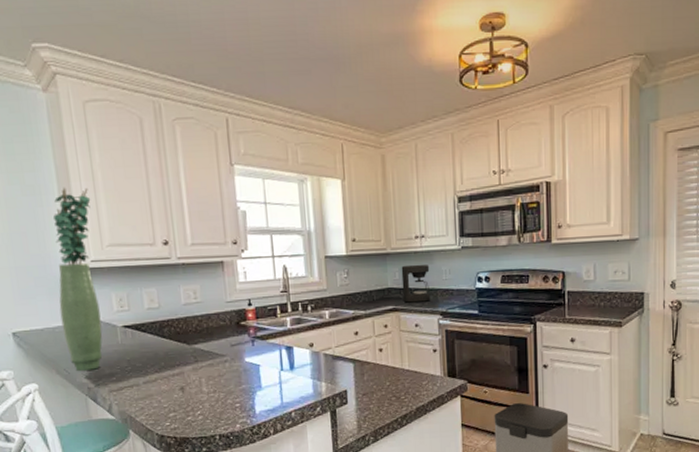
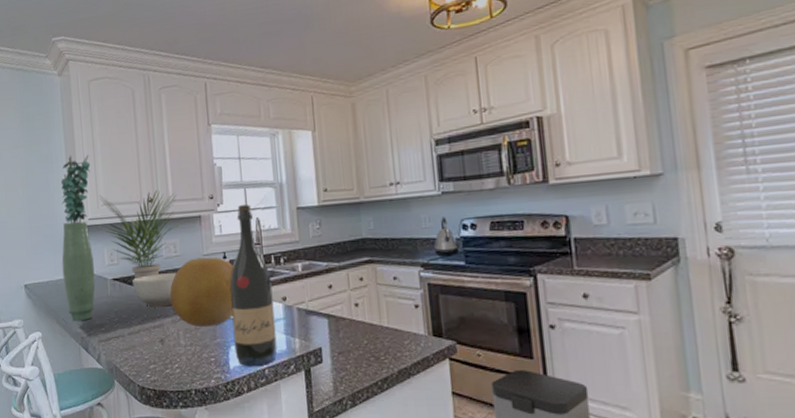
potted plant: none [103,232,209,325] -> present [98,190,188,278]
bowl: none [146,318,198,356] -> present [131,272,177,308]
fruit: none [190,304,259,375] -> present [169,257,233,328]
wine bottle: none [254,250,304,411] -> present [229,204,278,367]
coffee maker: present [401,264,431,303] -> none [375,212,410,254]
kettle: none [451,270,474,306] -> present [433,217,460,257]

